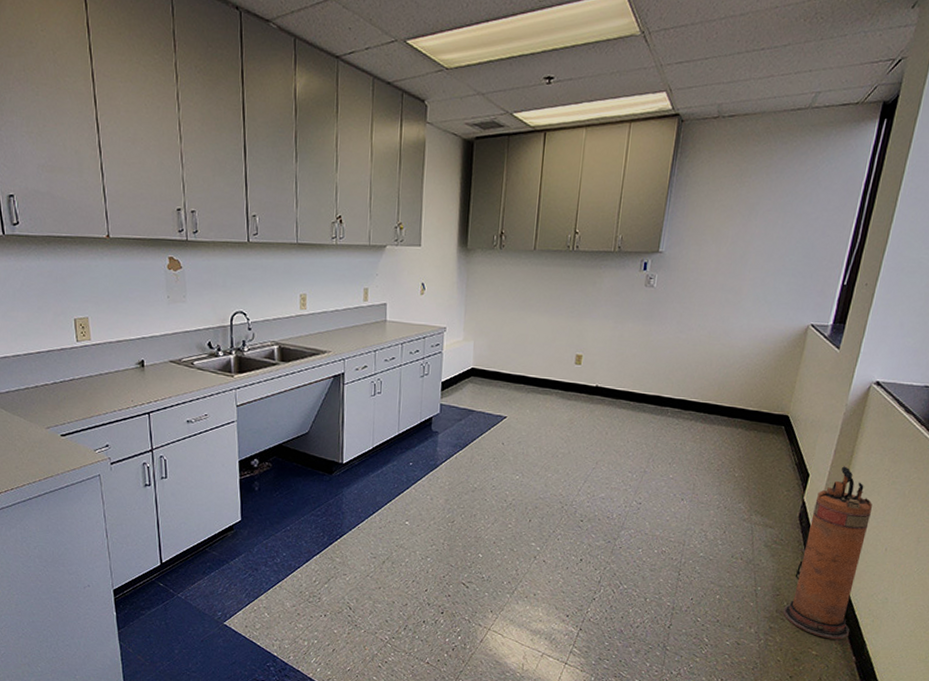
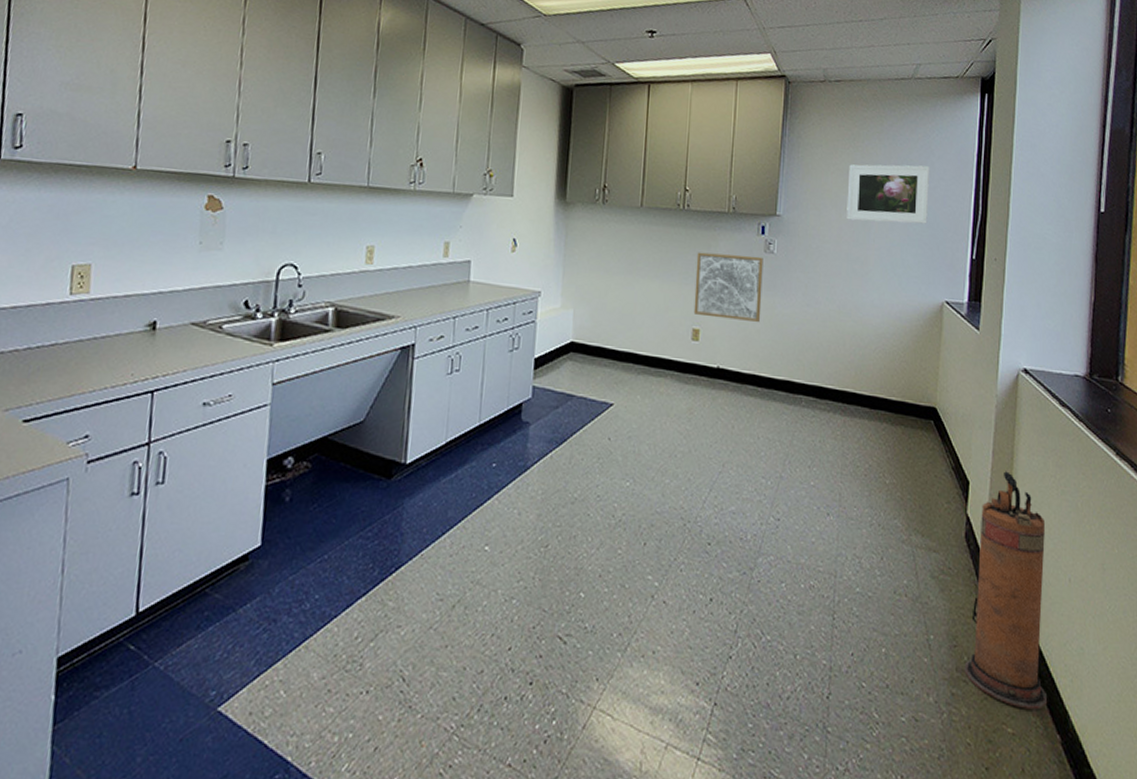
wall art: none [577,288,644,347] -> present [693,252,763,322]
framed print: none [725,197,815,255] -> present [847,164,930,224]

